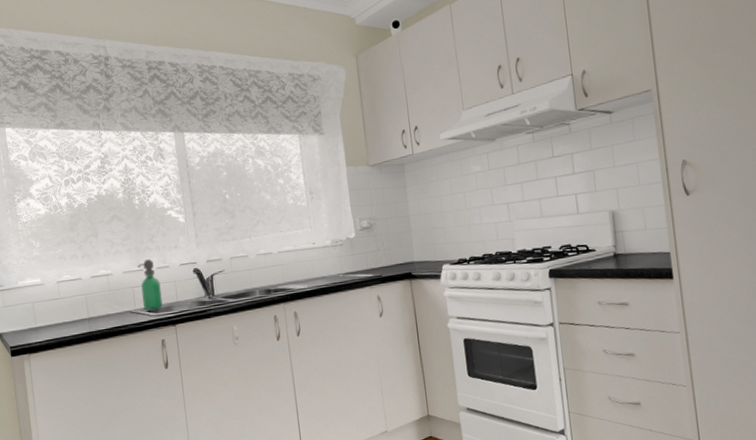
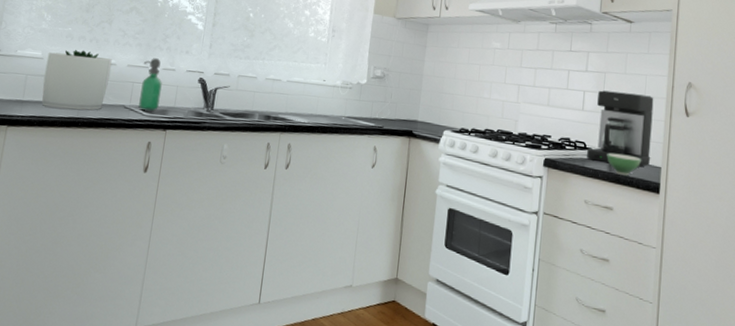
planter: none [46,267,111,329] -> present [41,50,112,111]
coffee maker: none [590,183,657,261] -> present [587,90,654,167]
bowl: none [611,247,648,269] -> present [607,153,641,176]

